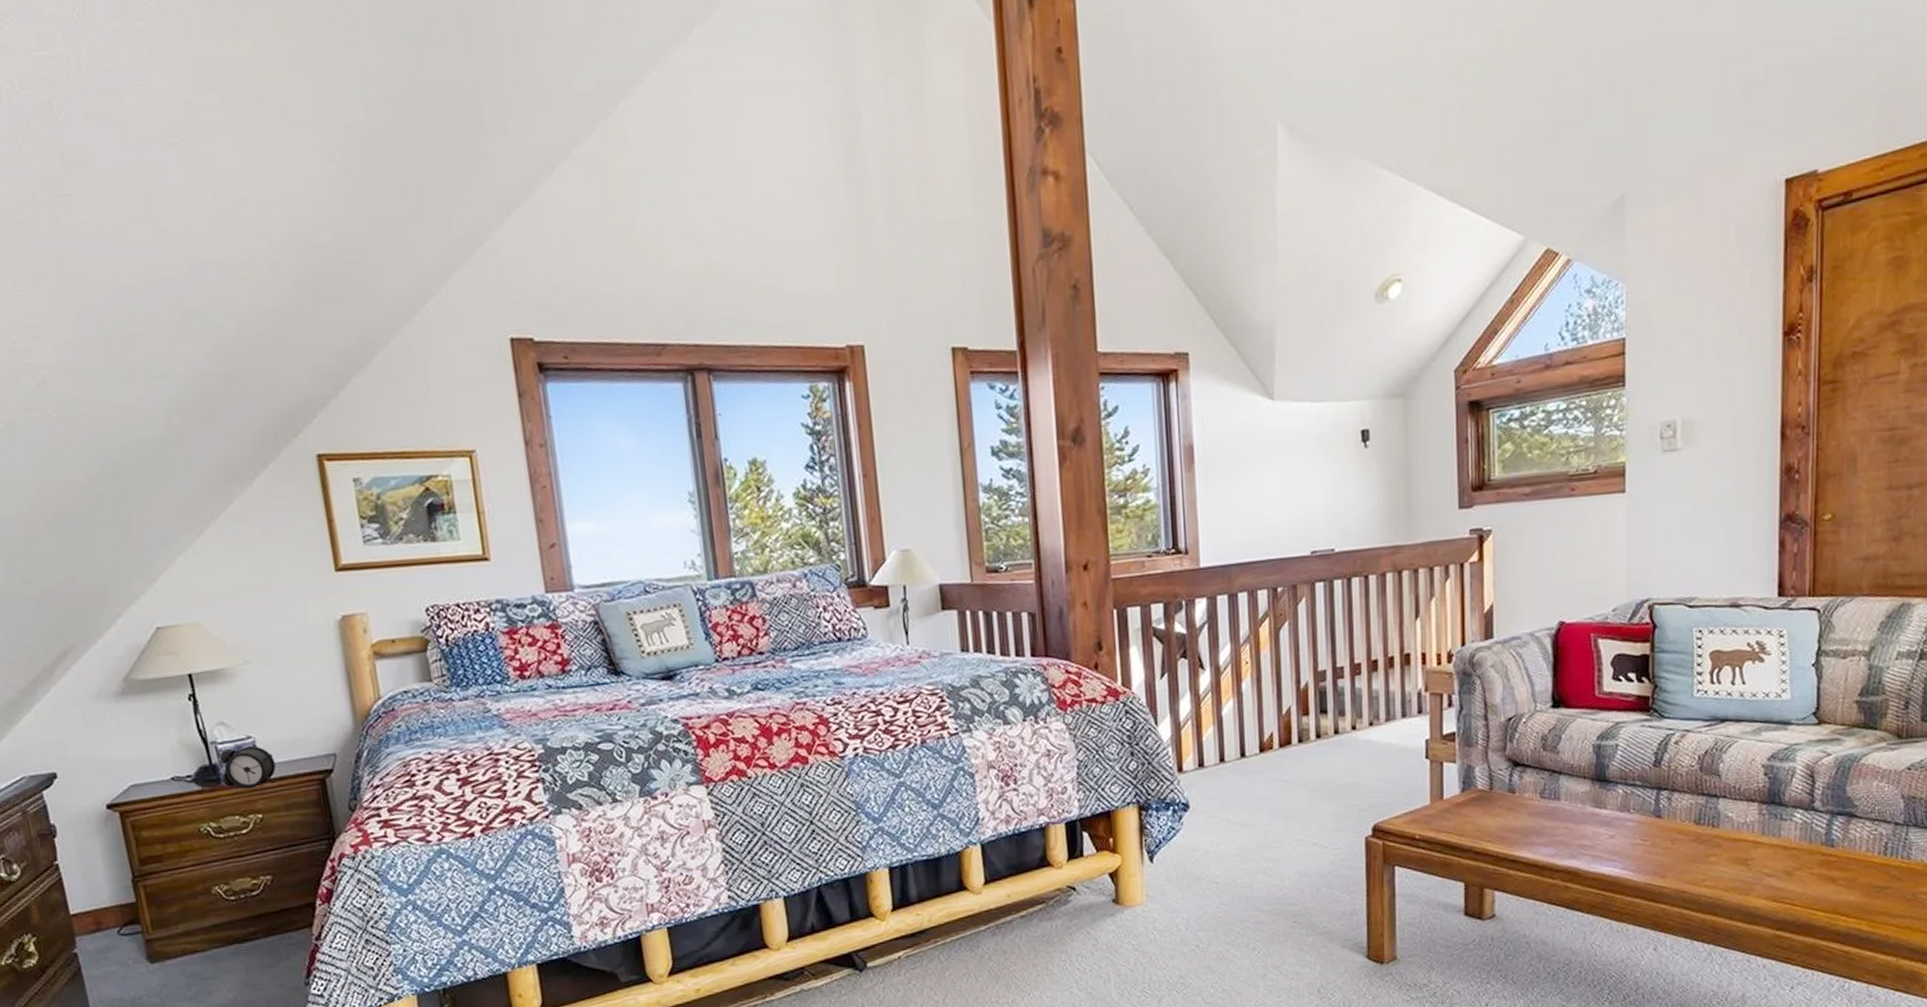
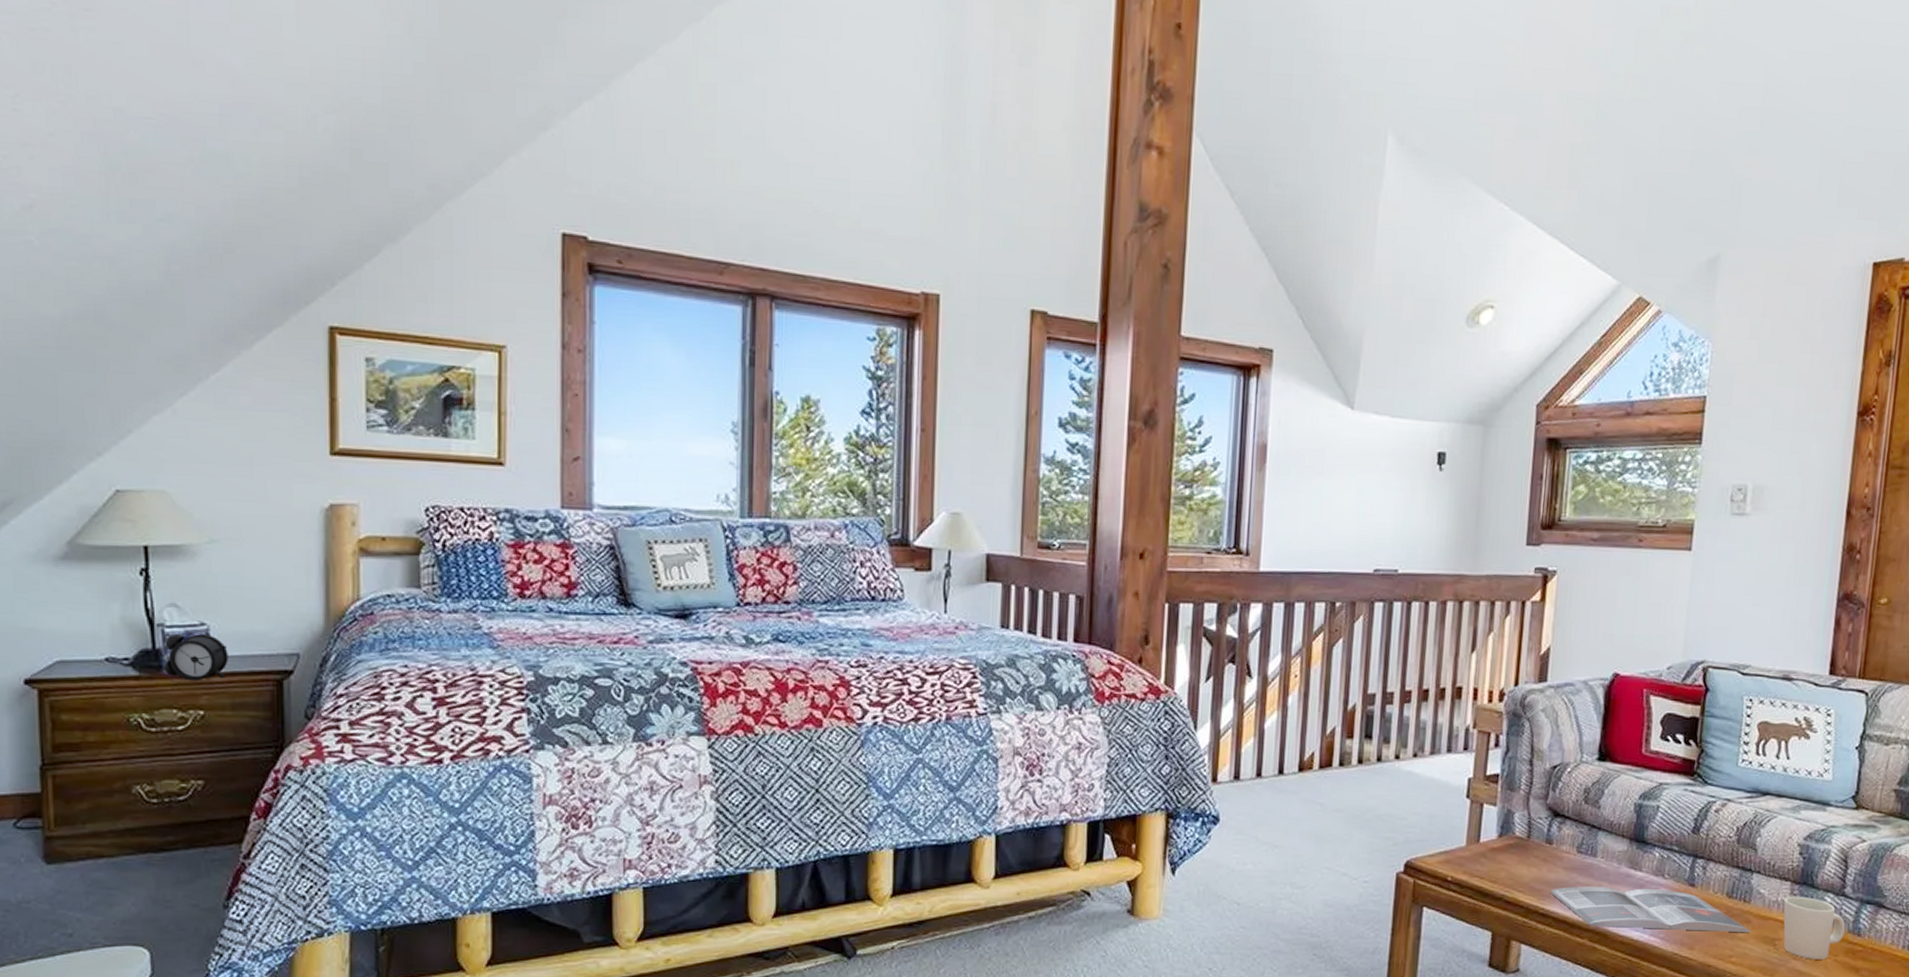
magazine: none [1517,824,1722,867] -> present [1550,886,1751,933]
mug: none [1752,815,1818,875] -> present [1783,896,1846,960]

